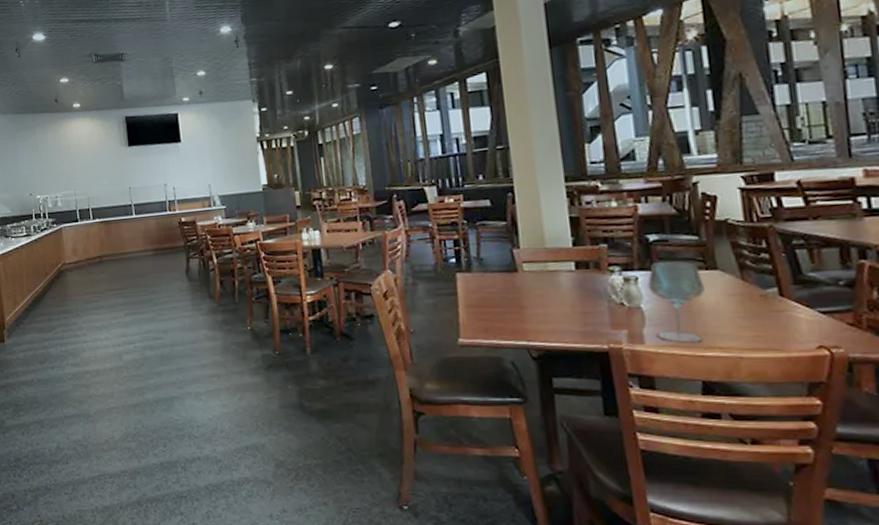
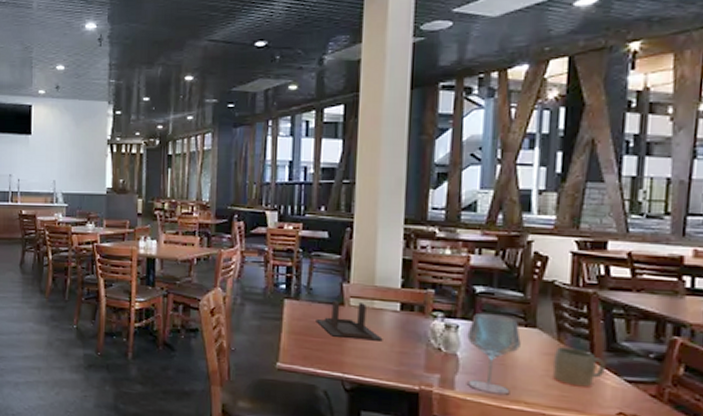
napkin holder: none [491,267,563,305] -> present [316,300,383,341]
mug: none [740,285,797,325] -> present [552,347,606,387]

